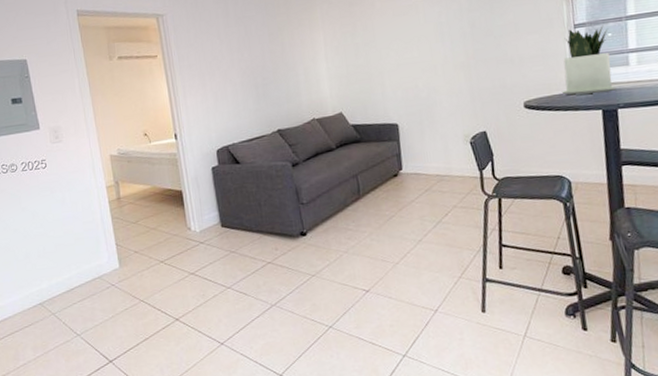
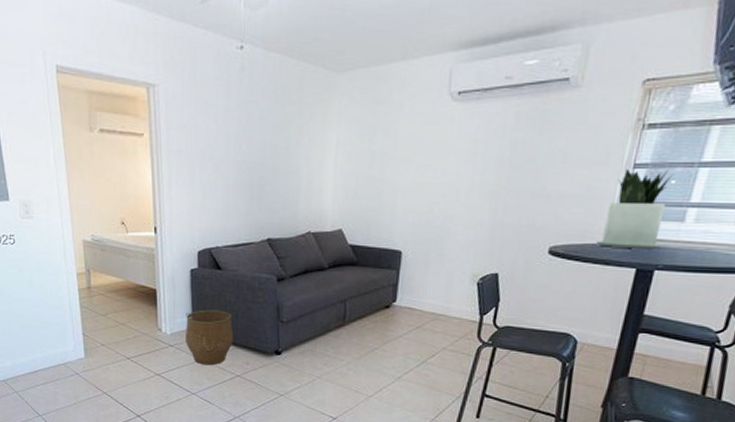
basket: none [212,201,260,257] -> present [186,309,234,366]

